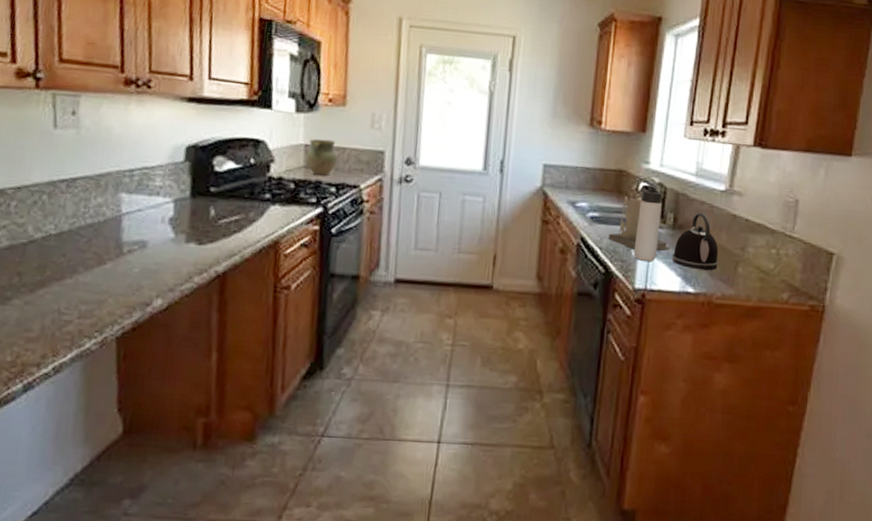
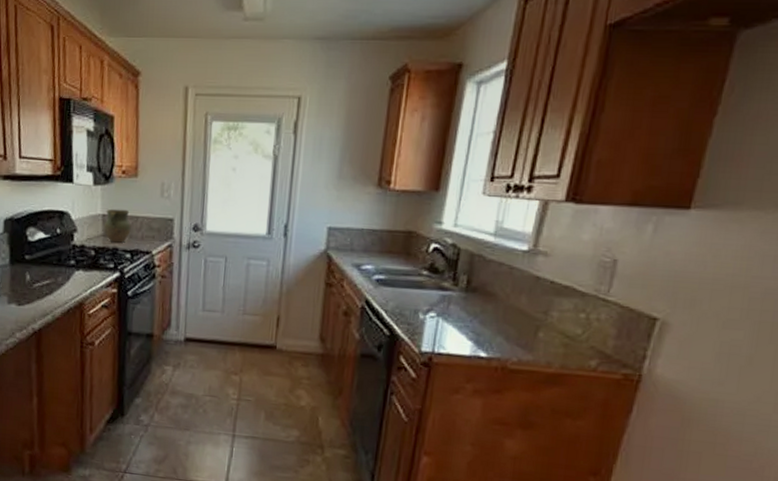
paper towel roll: present [608,195,671,251] -> none [394,257,462,314]
thermos bottle: present [633,185,662,261] -> none [421,246,456,325]
kettle: present [671,212,719,271] -> none [463,273,517,335]

